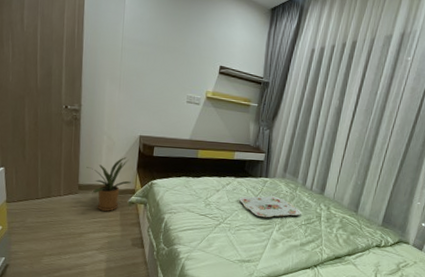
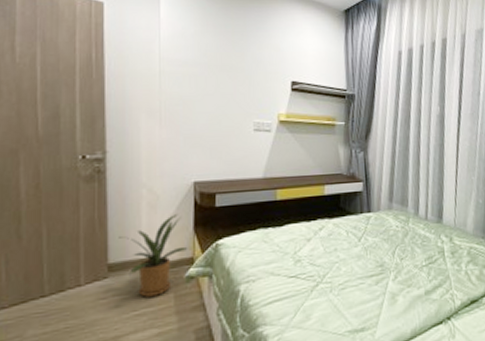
serving tray: present [238,195,302,218] -> none [337,234,420,266]

